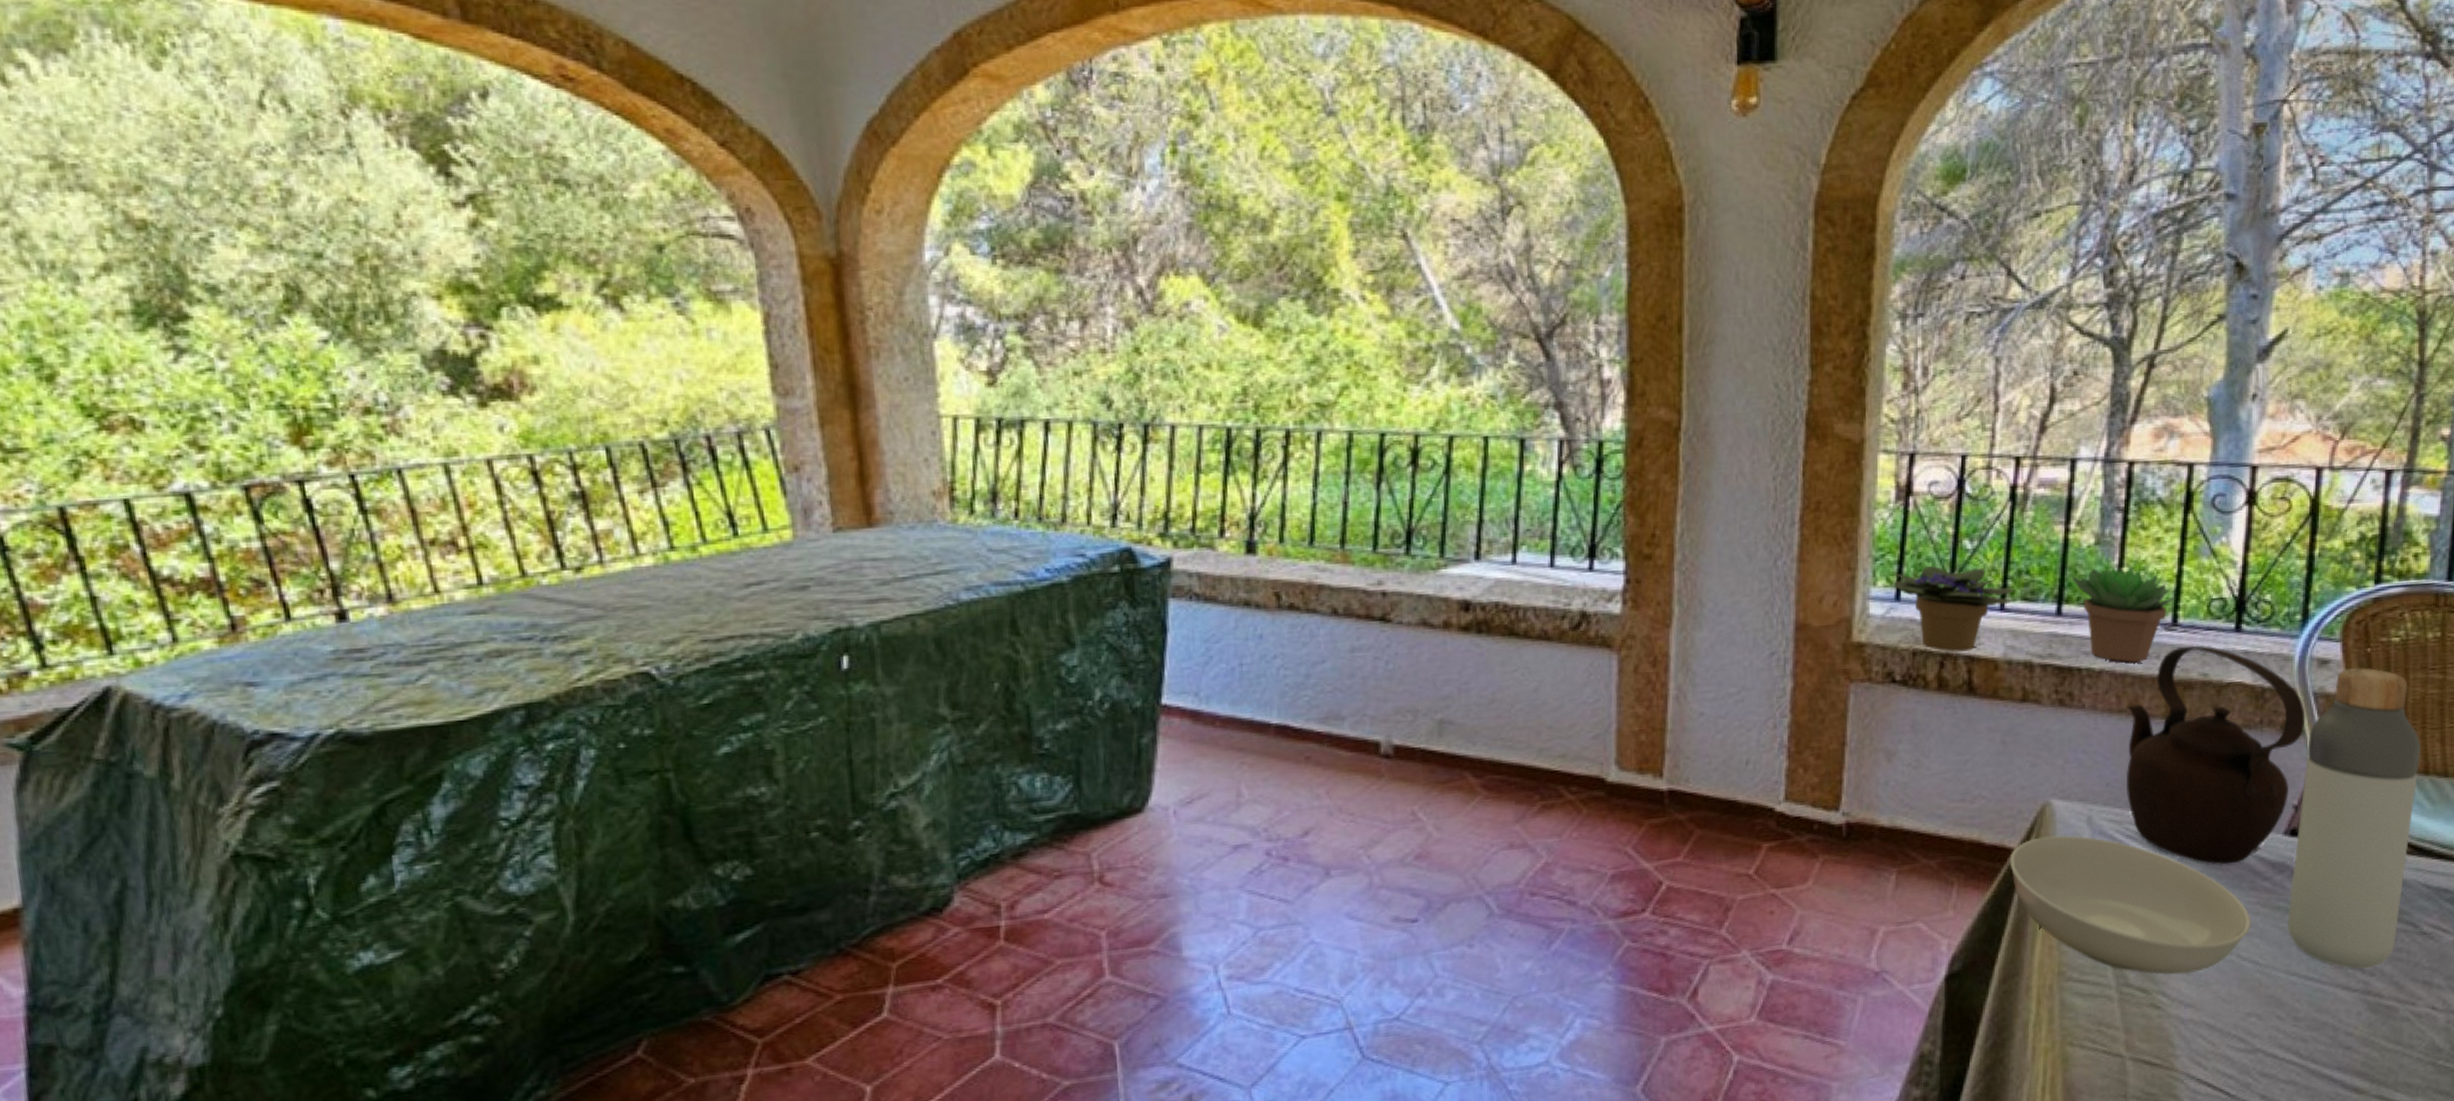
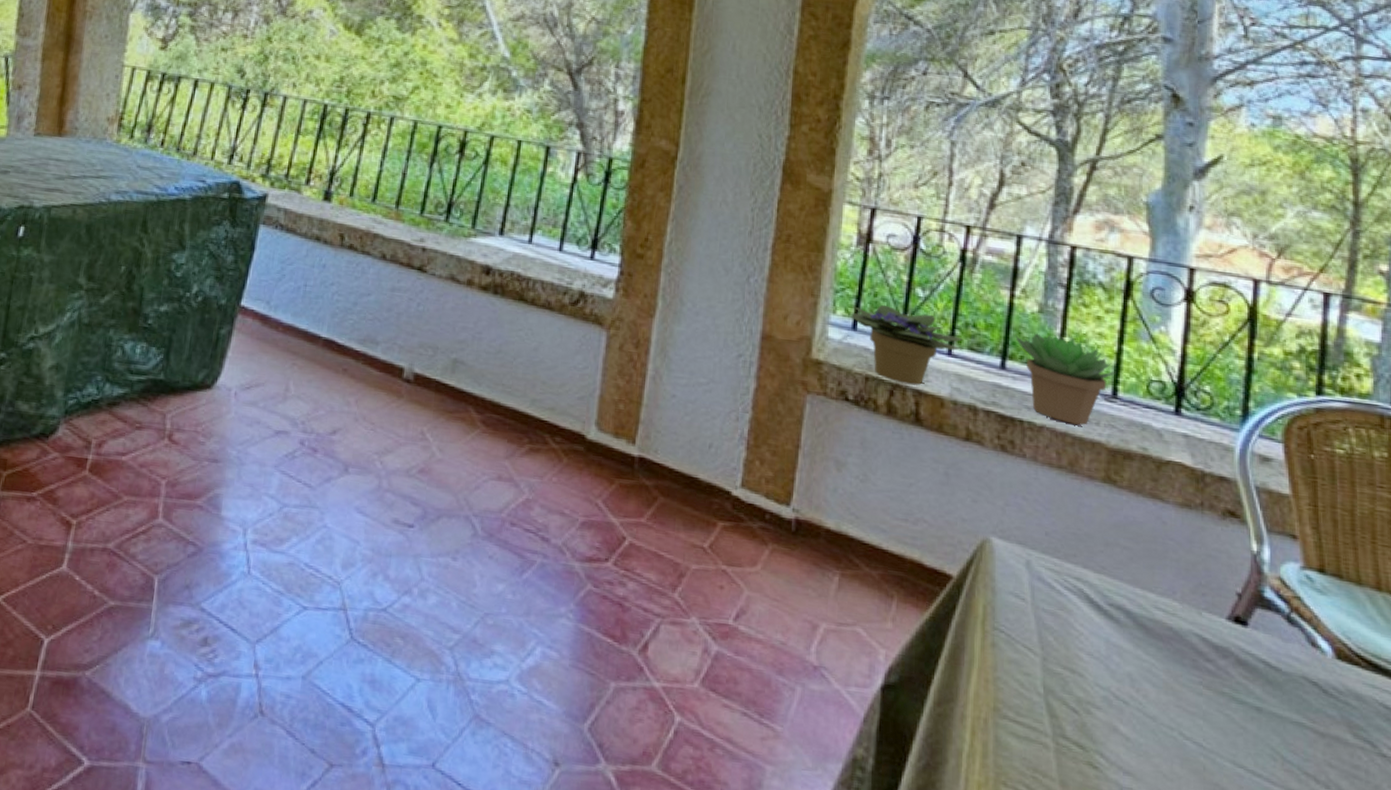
bowl: present [2010,834,2251,975] -> none [949,569,1194,740]
teapot: present [2125,645,2305,865] -> none [1065,418,1248,638]
bottle: present [2287,667,2421,970] -> none [1233,469,1371,779]

